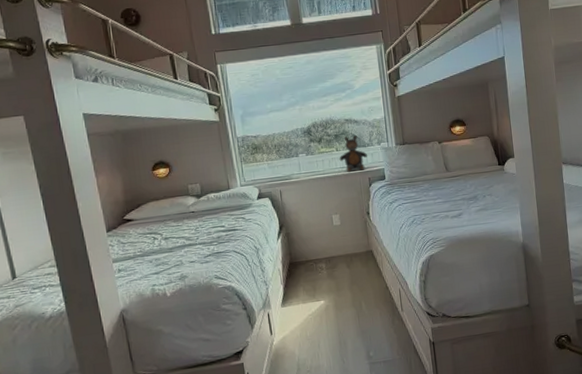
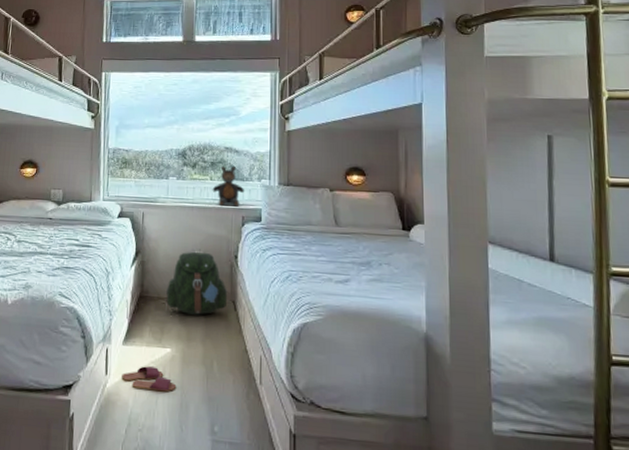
slippers: none [285,318,334,340] -> present [122,366,177,392]
backpack: none [312,214,367,270] -> present [166,251,229,315]

